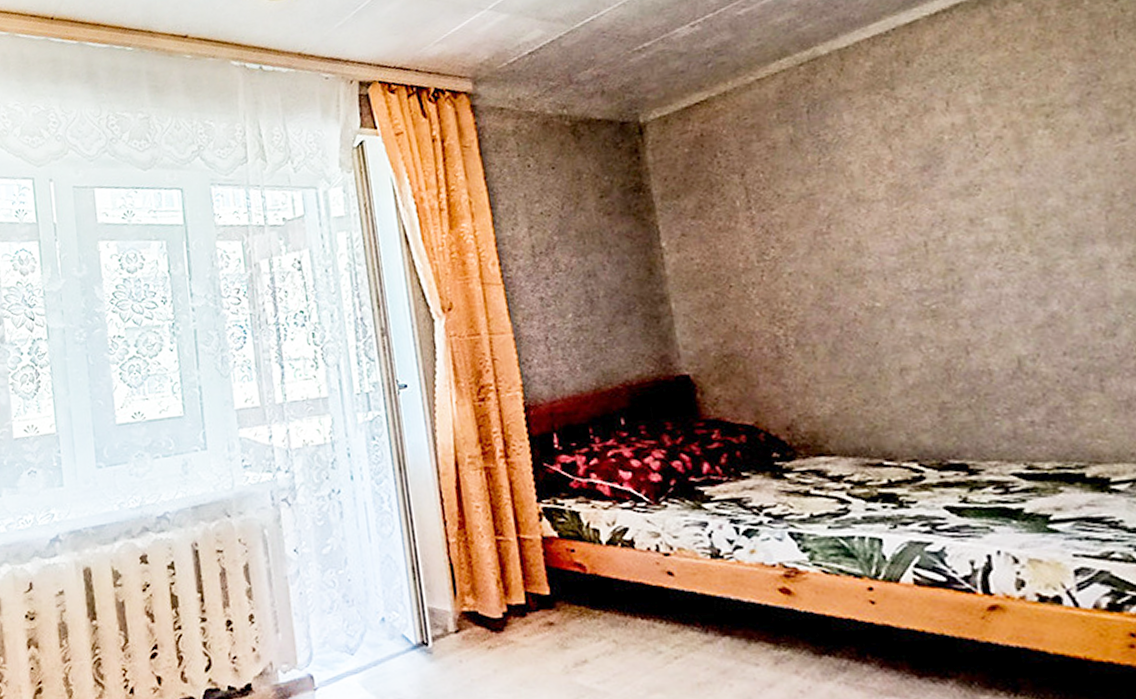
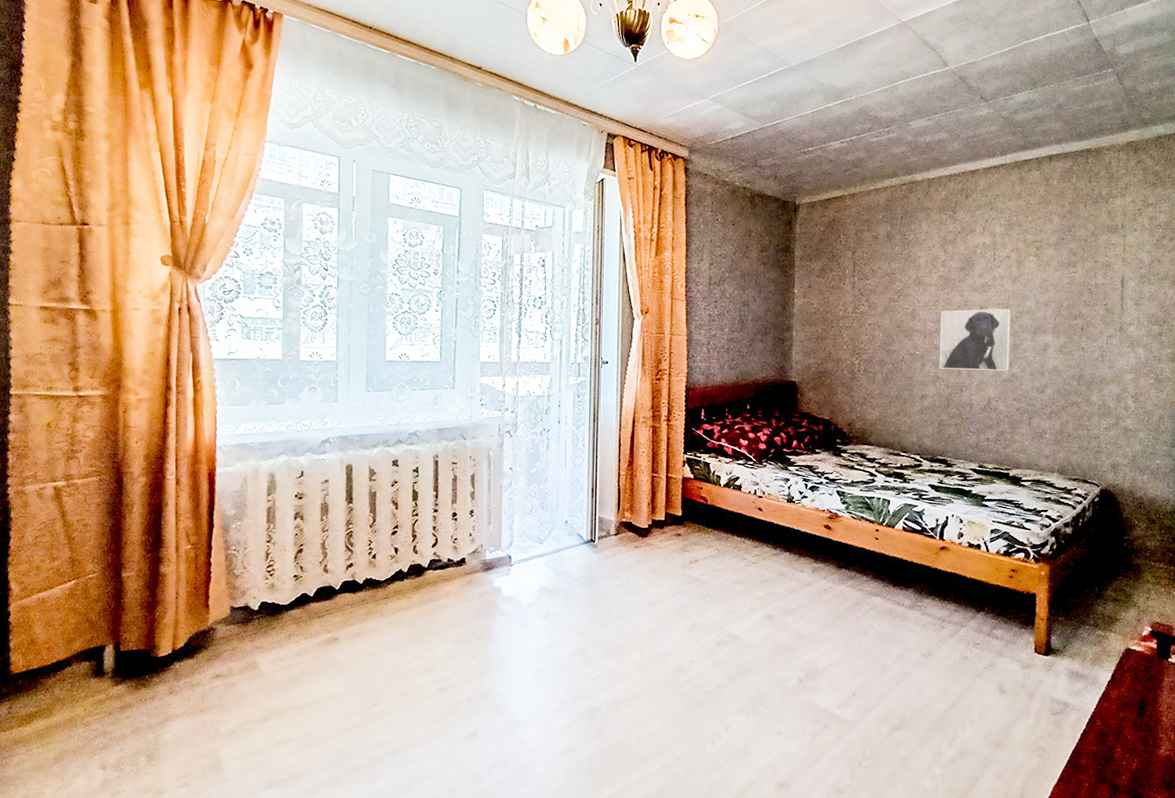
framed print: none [904,213,1044,324] -> present [940,308,1011,371]

